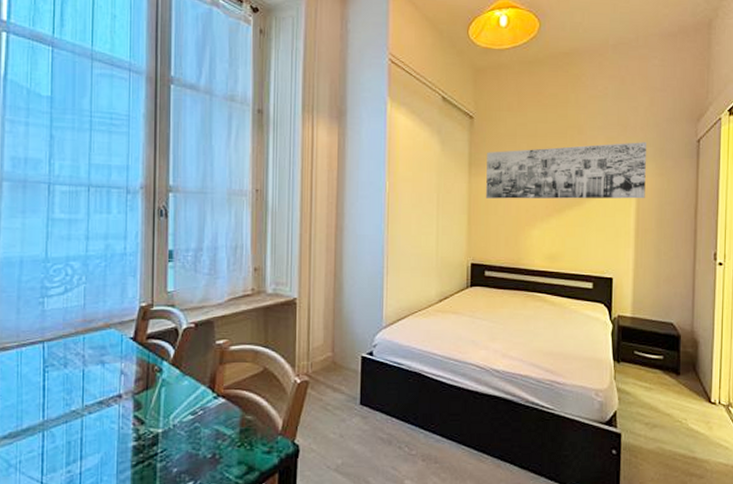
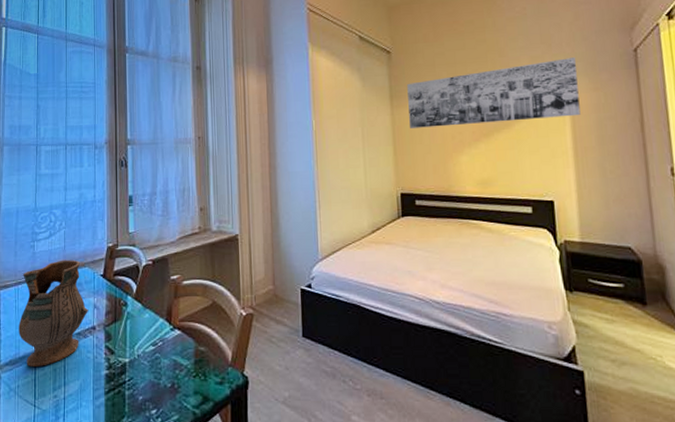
ceramic pitcher: none [21,319,115,440] -> present [19,259,89,367]

